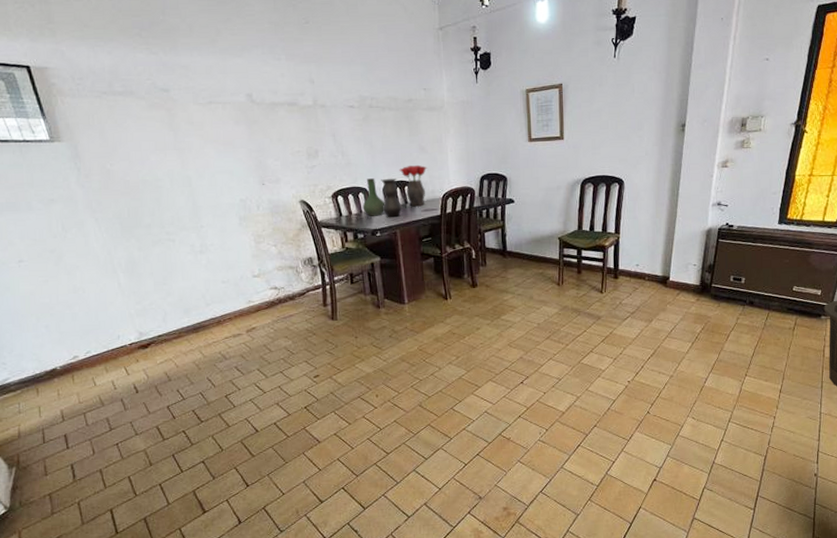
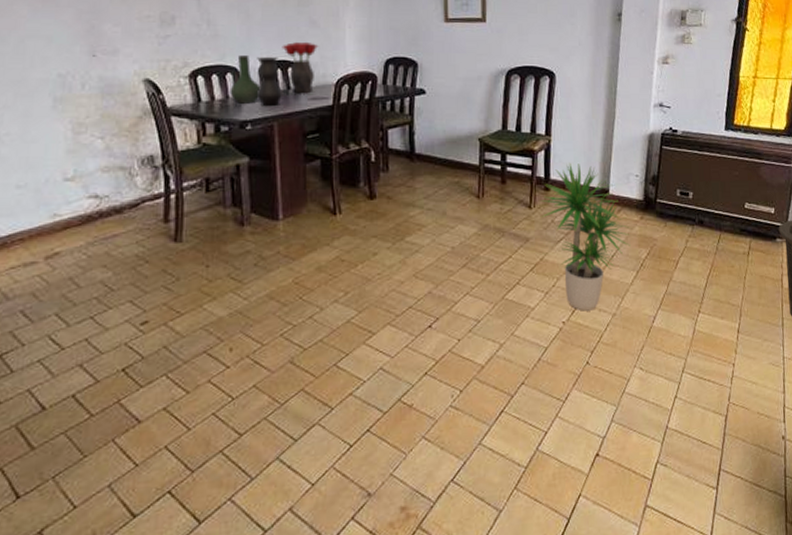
potted plant: none [609,255,688,373] -> present [539,162,631,311]

